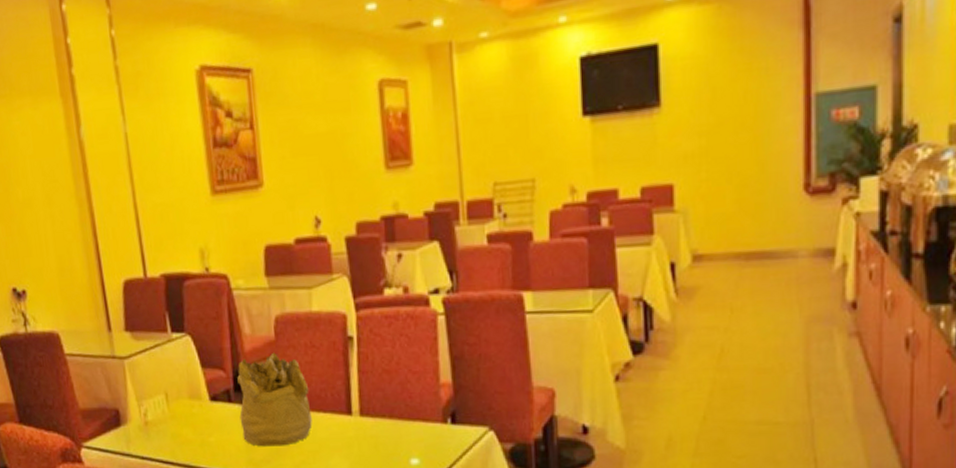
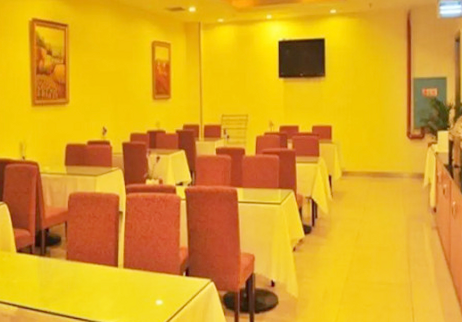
mineral sample: present [237,352,313,447] -> none [37,220,89,288]

